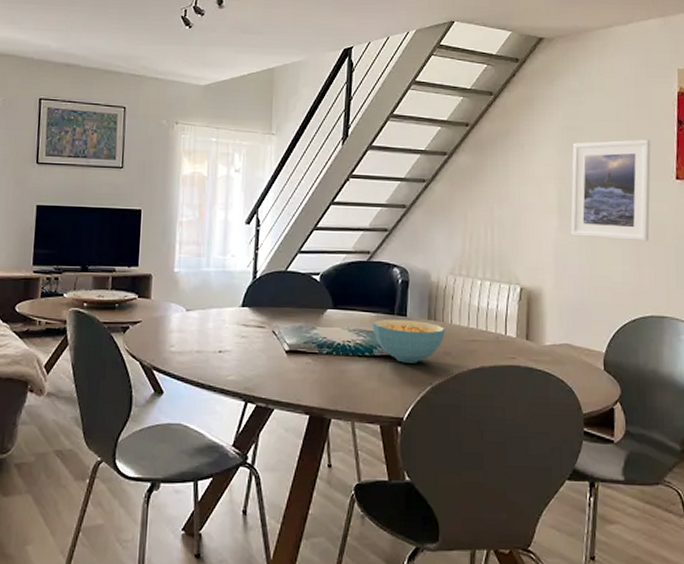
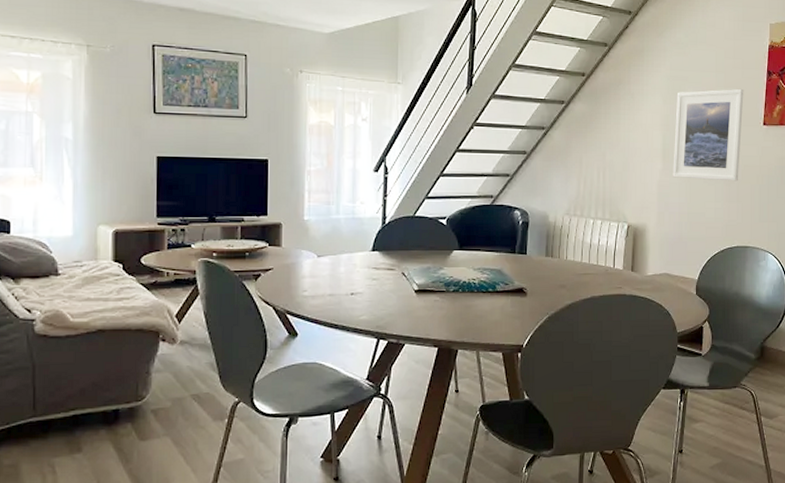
cereal bowl: present [372,318,445,363] -> none [495,257,561,296]

